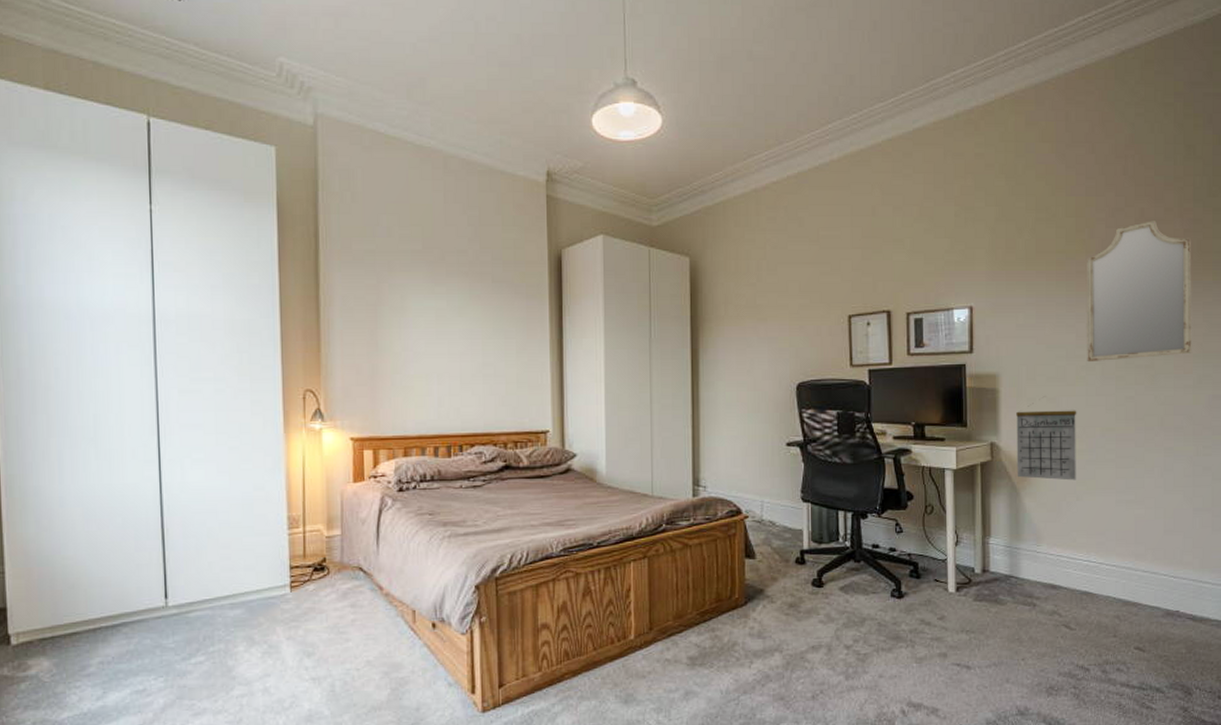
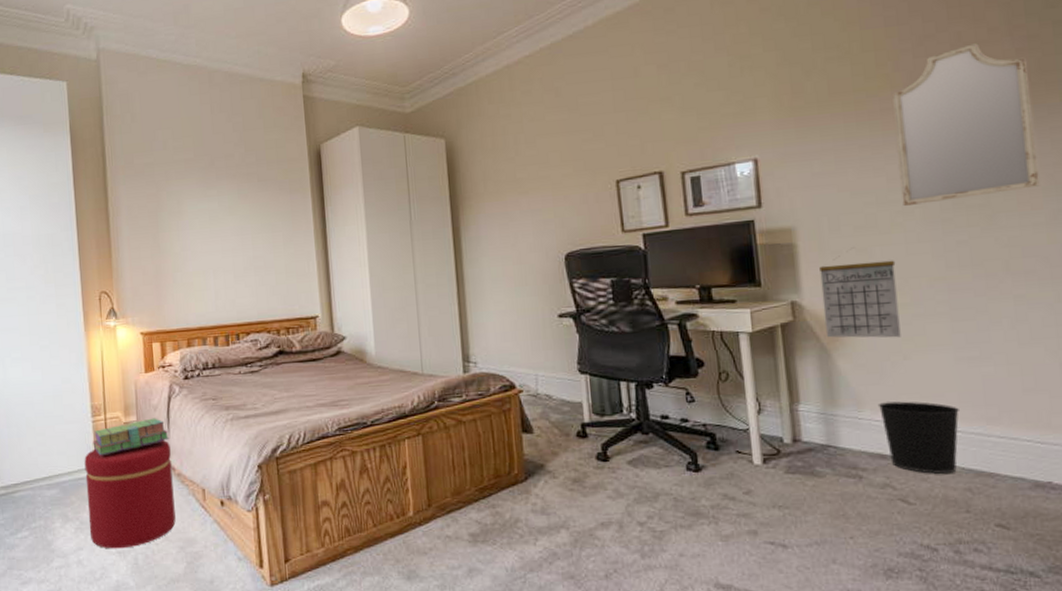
ottoman: none [276,556,381,675] -> present [84,439,176,549]
stack of books: none [288,532,378,573] -> present [93,418,170,456]
wastebasket: none [1053,537,1115,603] -> present [877,401,959,474]

